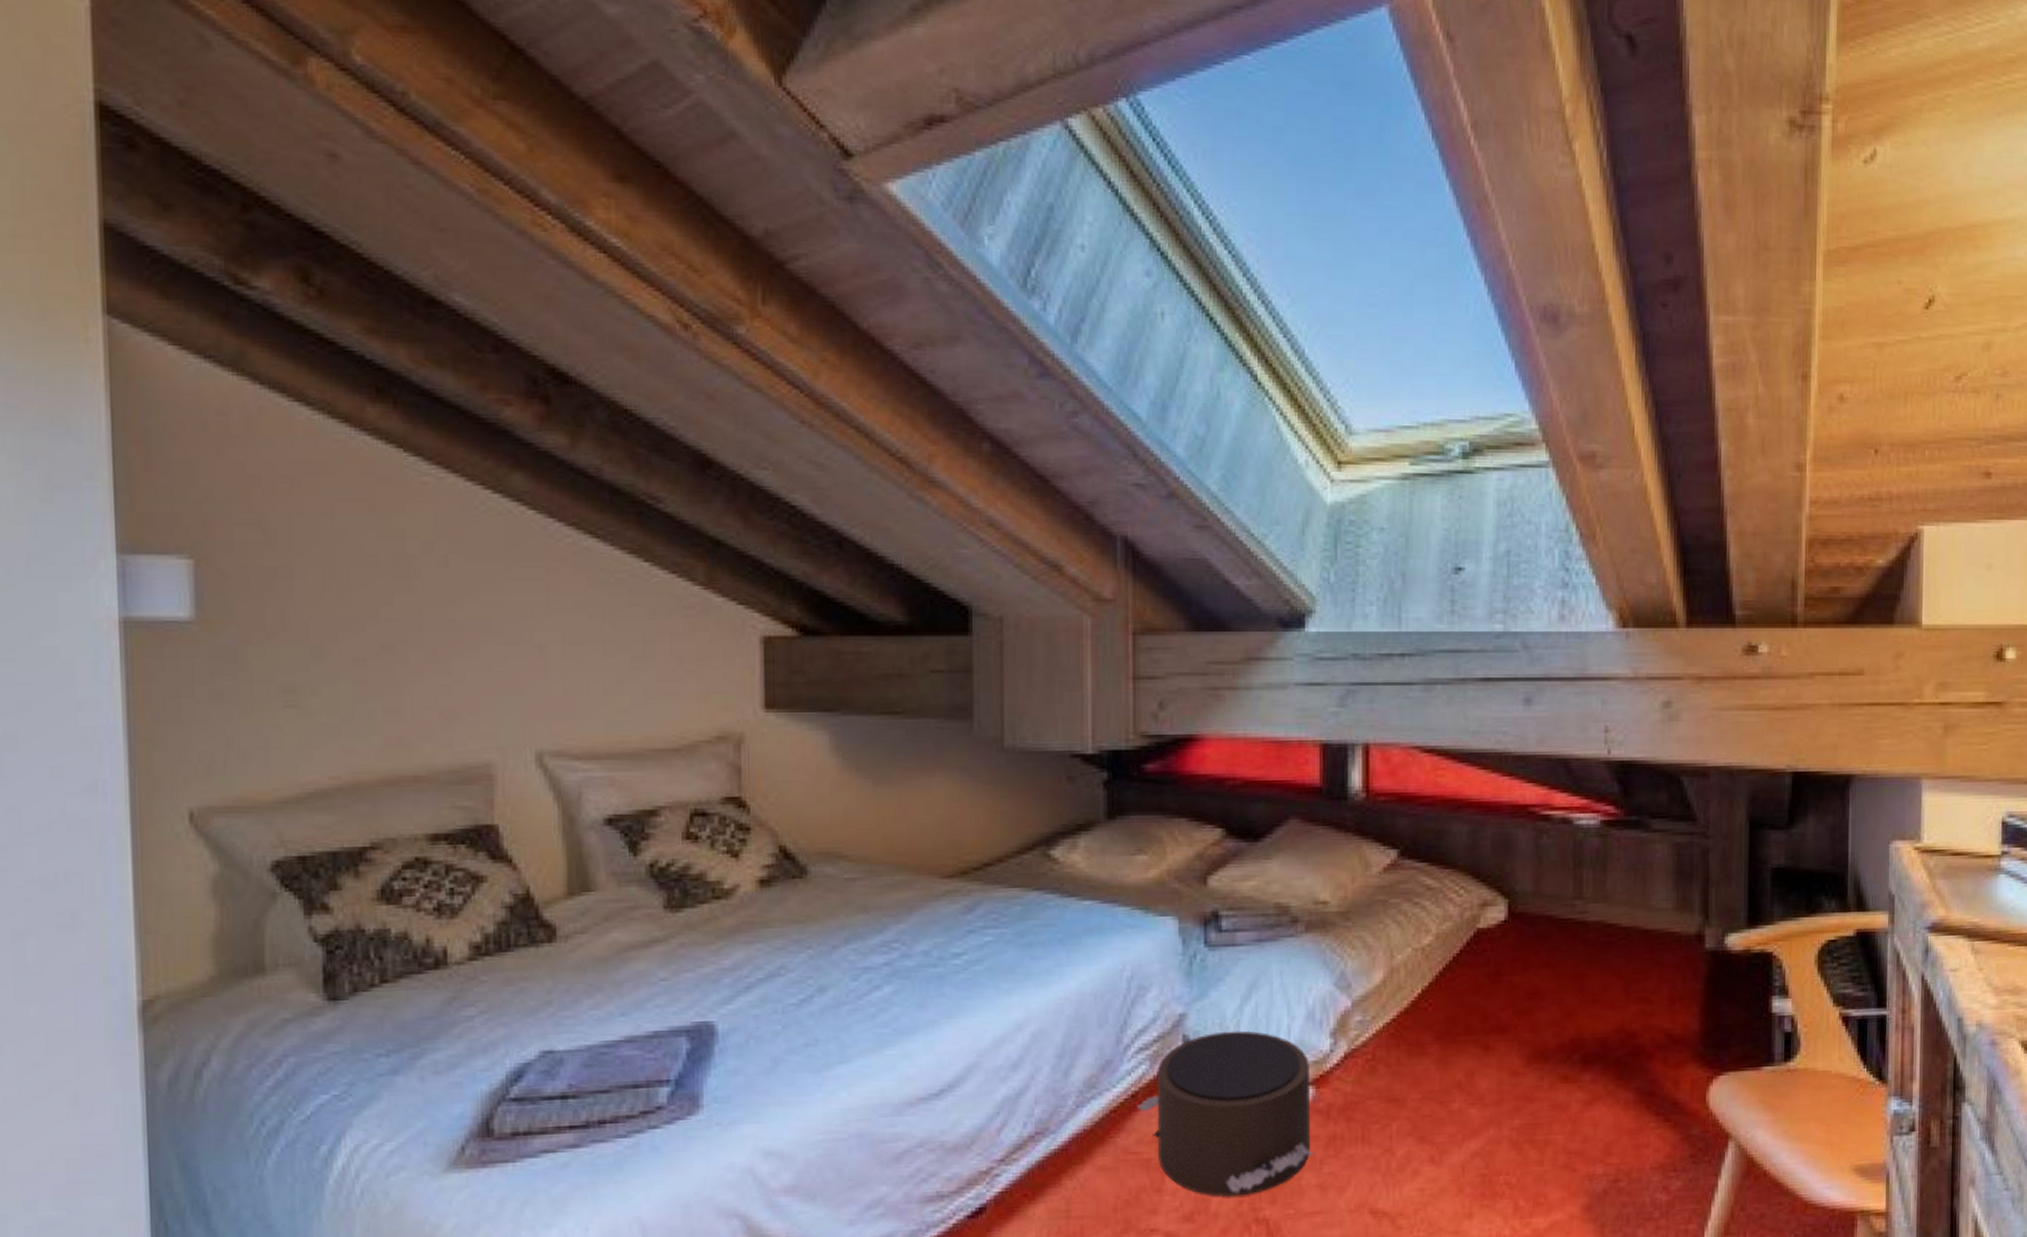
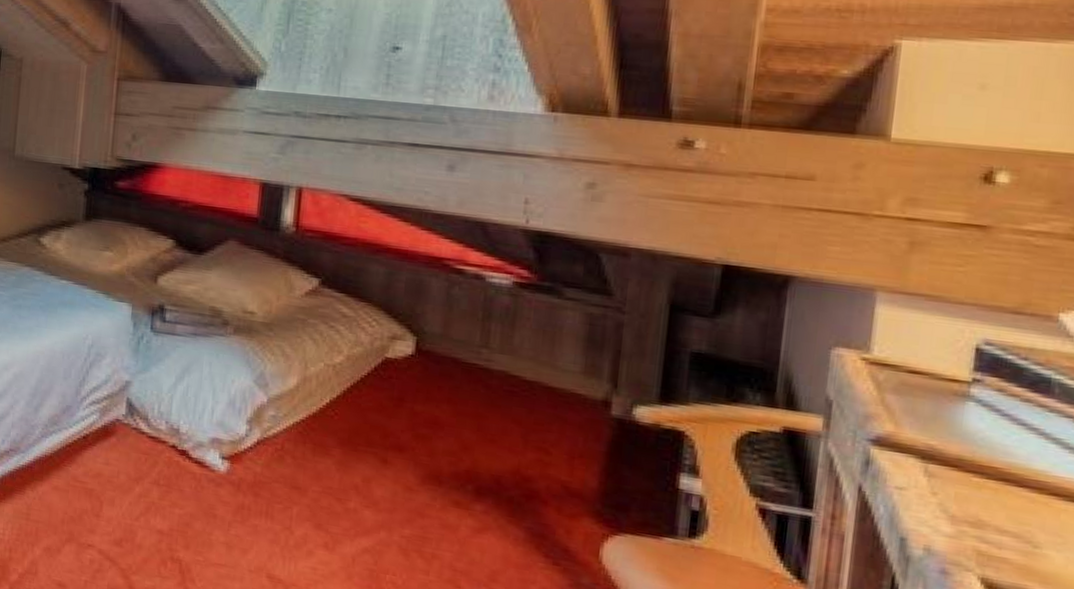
pouf: present [1137,1030,1314,1197] -> none [87,401,227,537]

